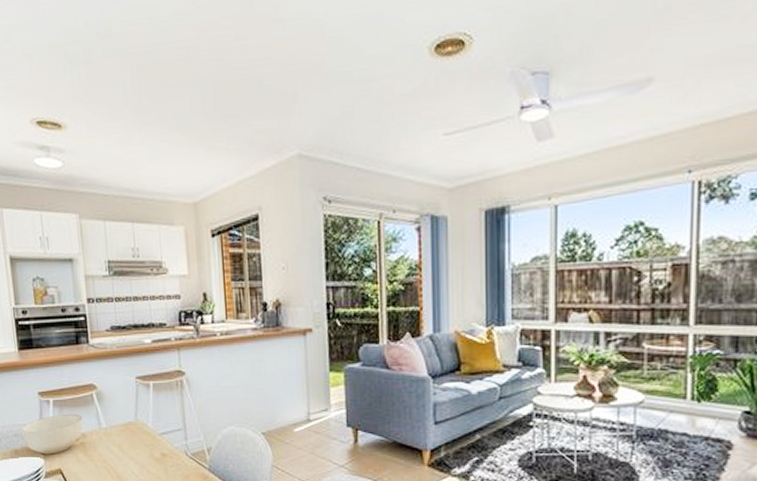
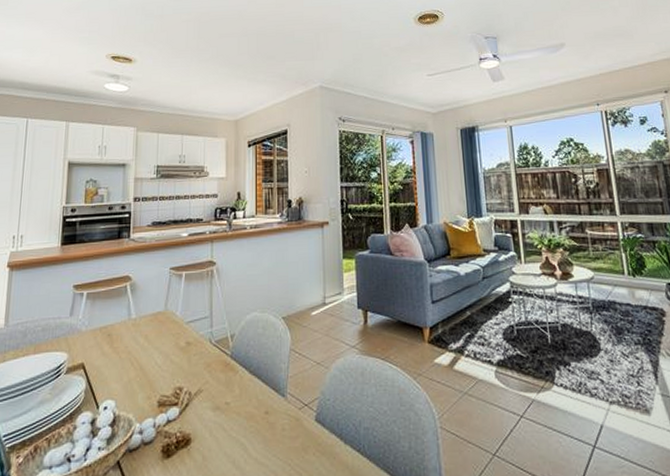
bowl: present [20,414,83,455] -> none [48,305,114,349]

